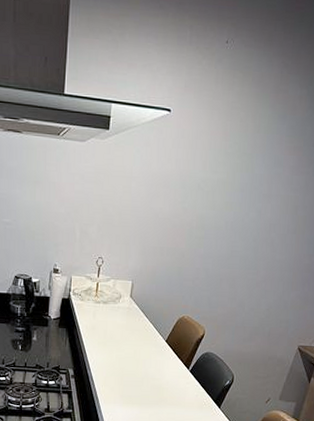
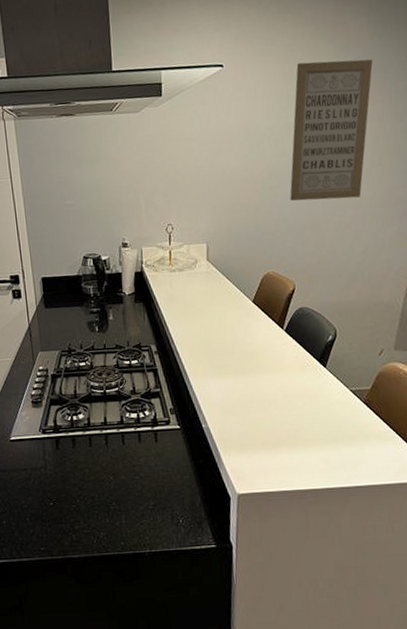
wall art: none [212,122,304,259] -> present [290,59,373,201]

